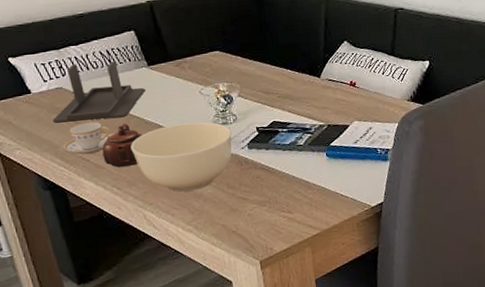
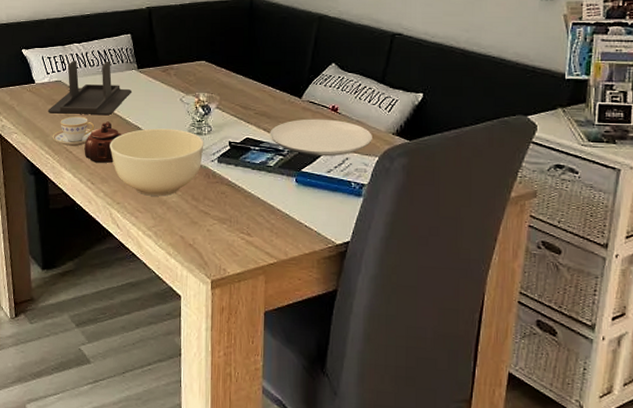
plate: none [295,94,390,130] -> present [270,118,372,157]

